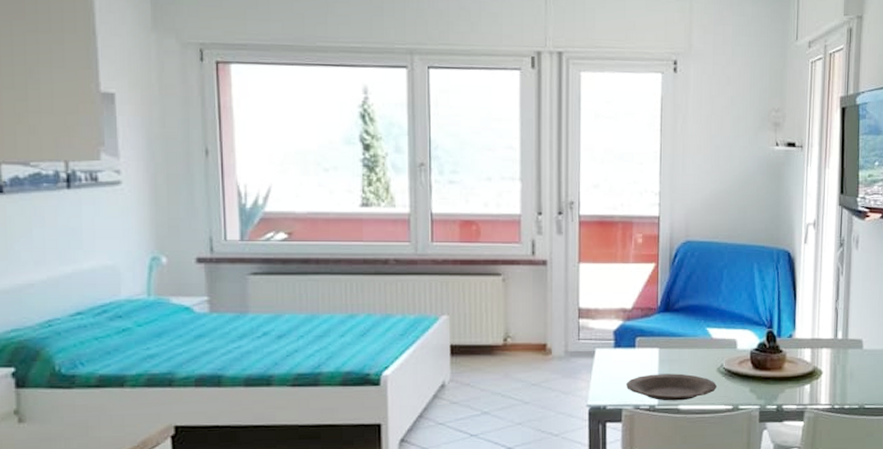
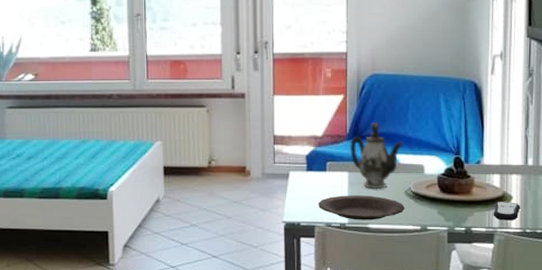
teapot: none [660,293,717,367] -> present [349,121,404,190]
remote control: none [803,377,830,397] -> present [493,202,521,221]

